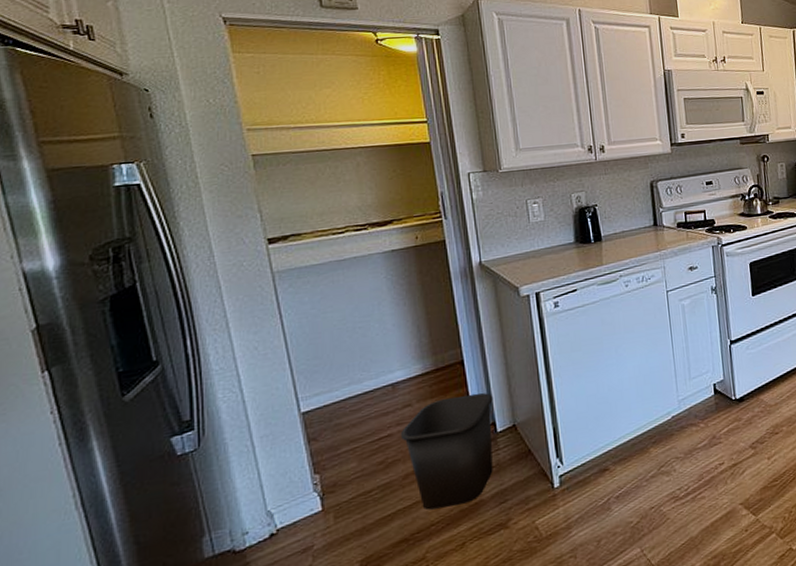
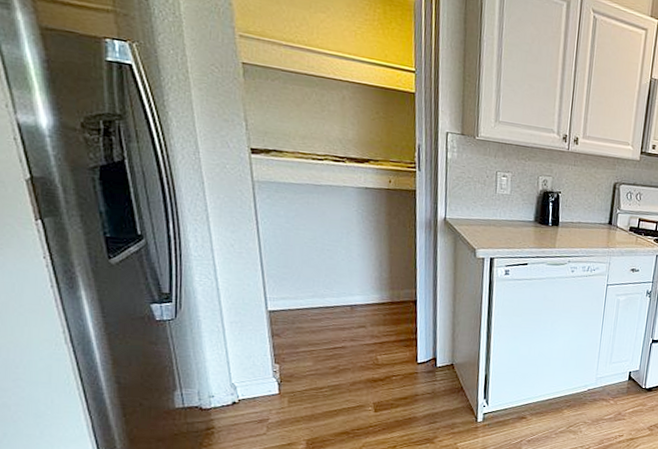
waste bin: present [400,393,493,510] -> none [352,328,438,416]

